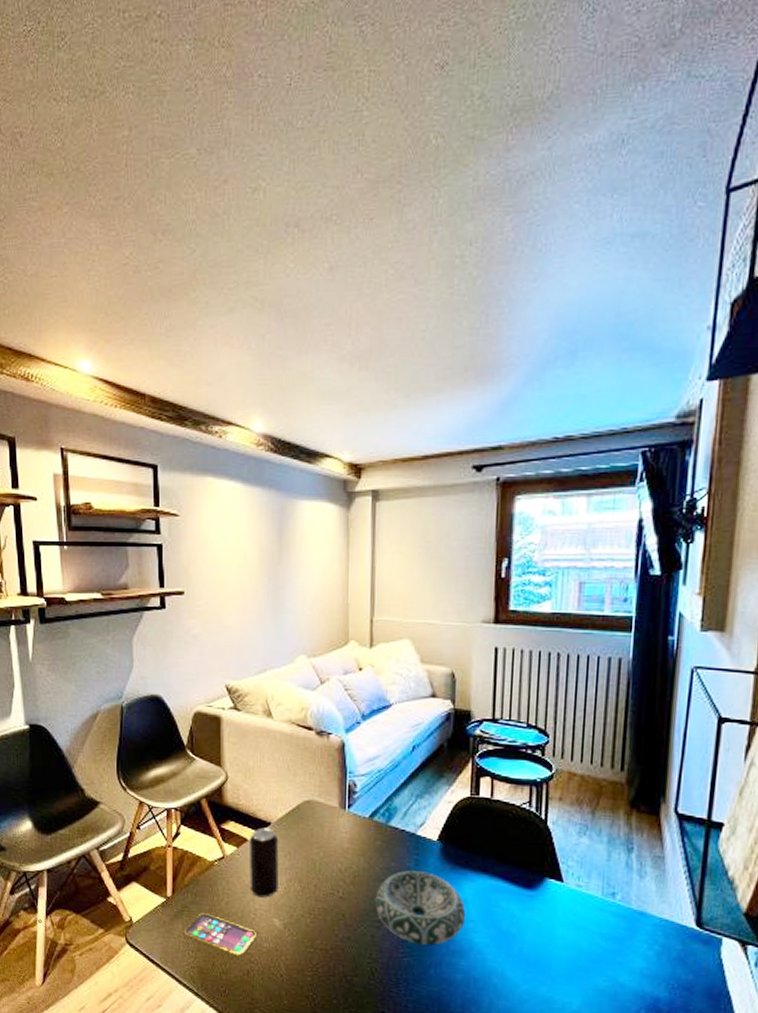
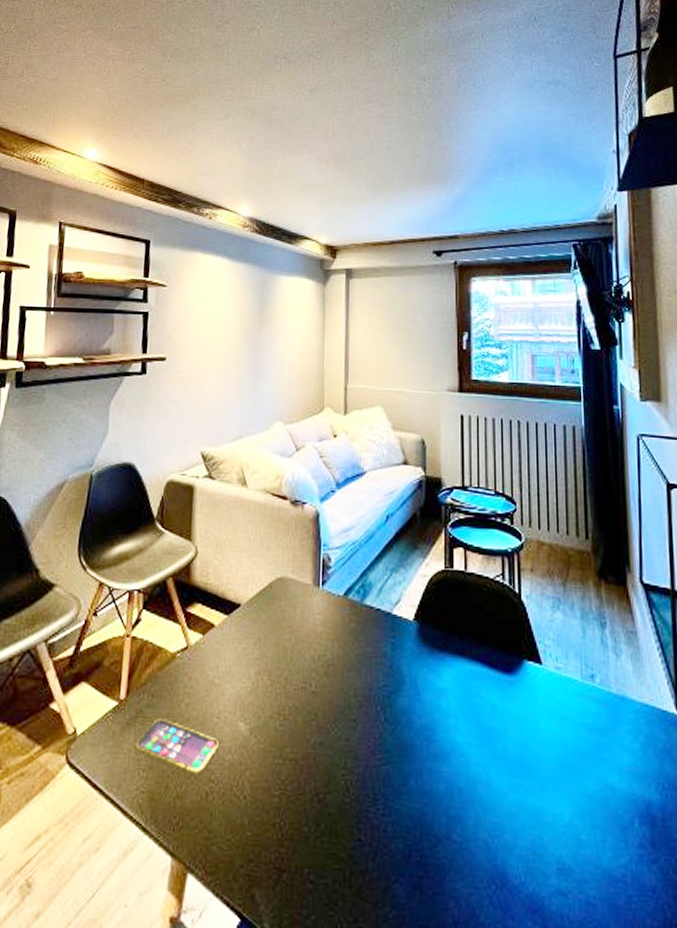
beverage can: present [249,827,279,898] -> none [214,610,249,696]
decorative bowl: present [375,870,466,945] -> none [350,656,446,748]

